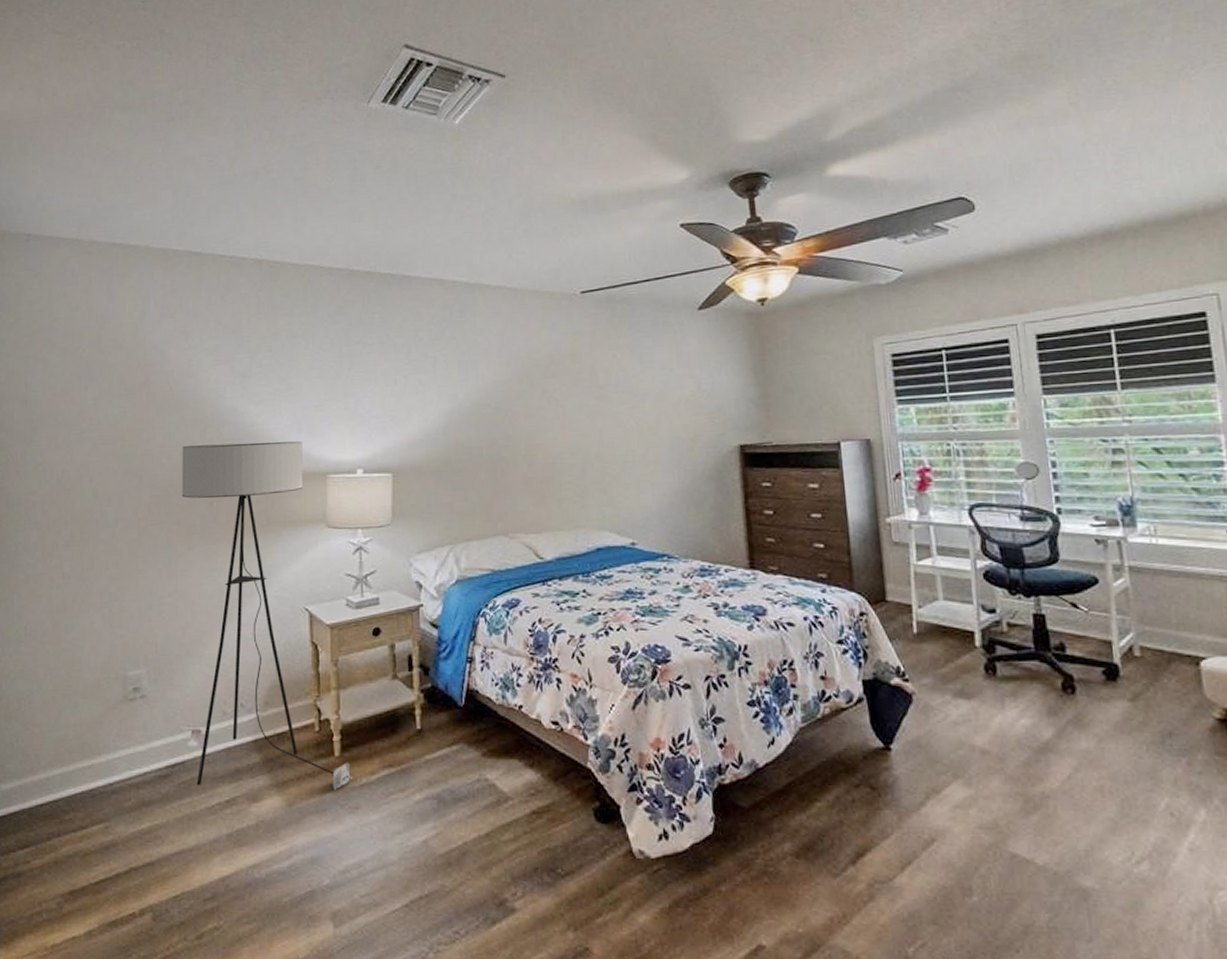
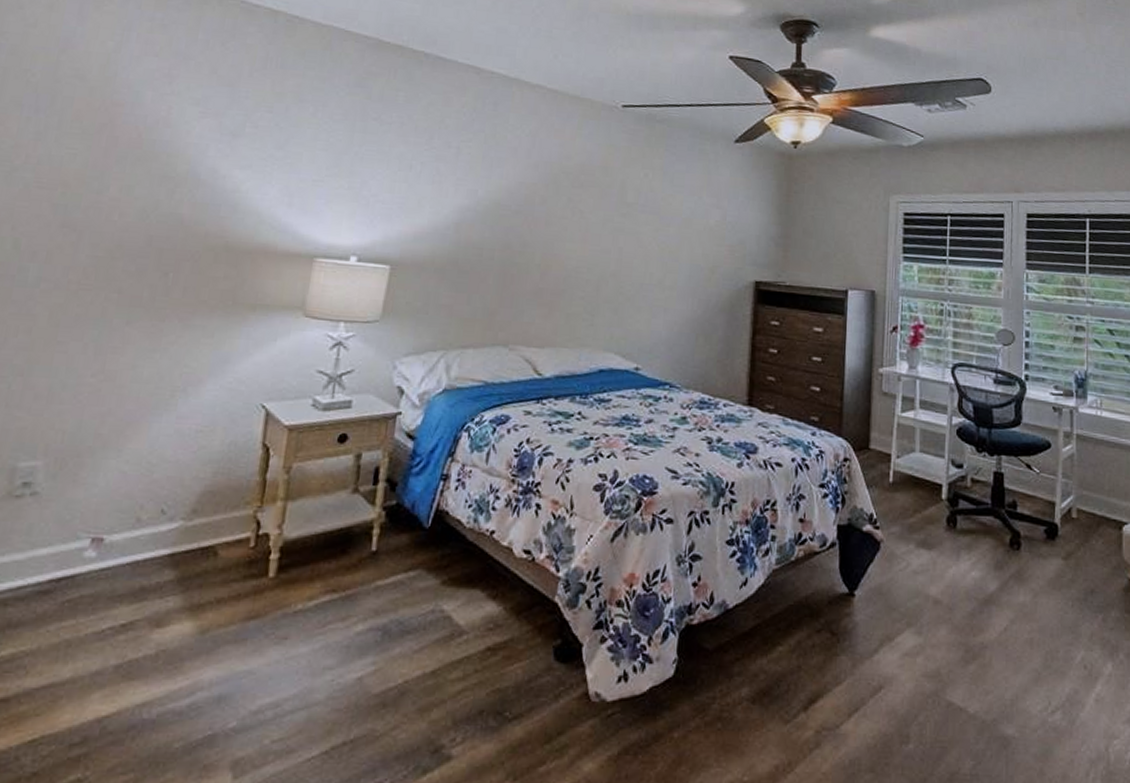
floor lamp: present [181,441,352,791] -> none [86,204,291,617]

